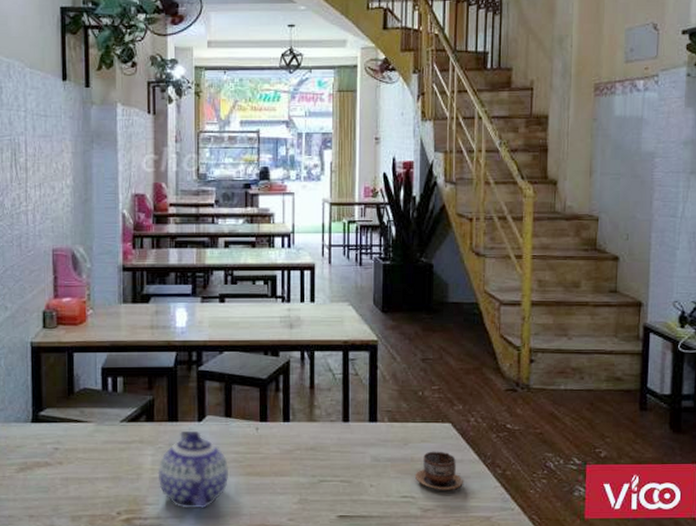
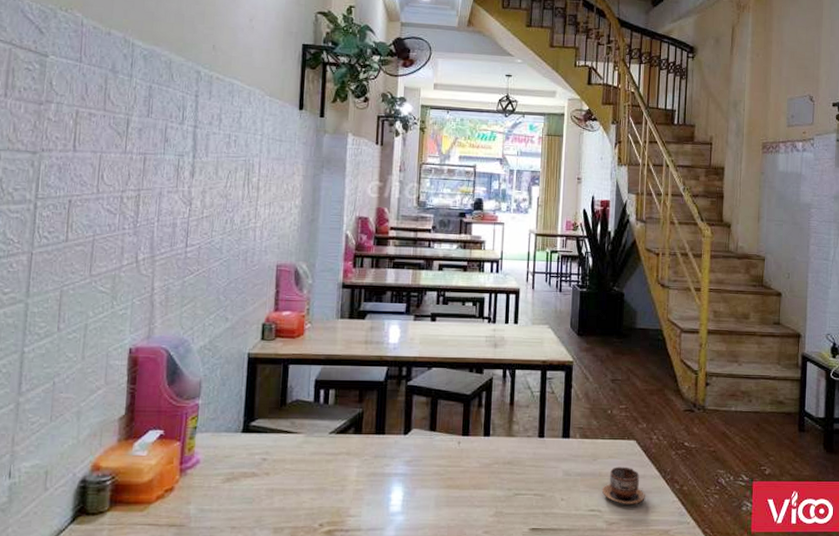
teapot: present [158,431,228,509] -> none [362,444,430,521]

